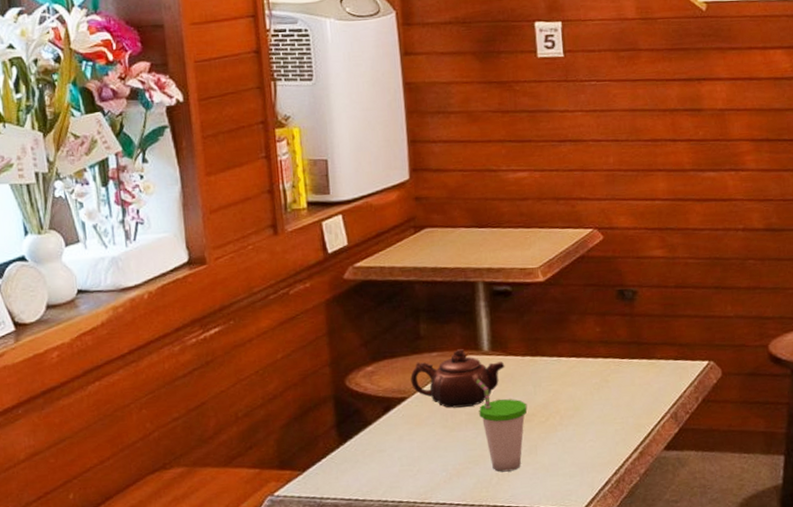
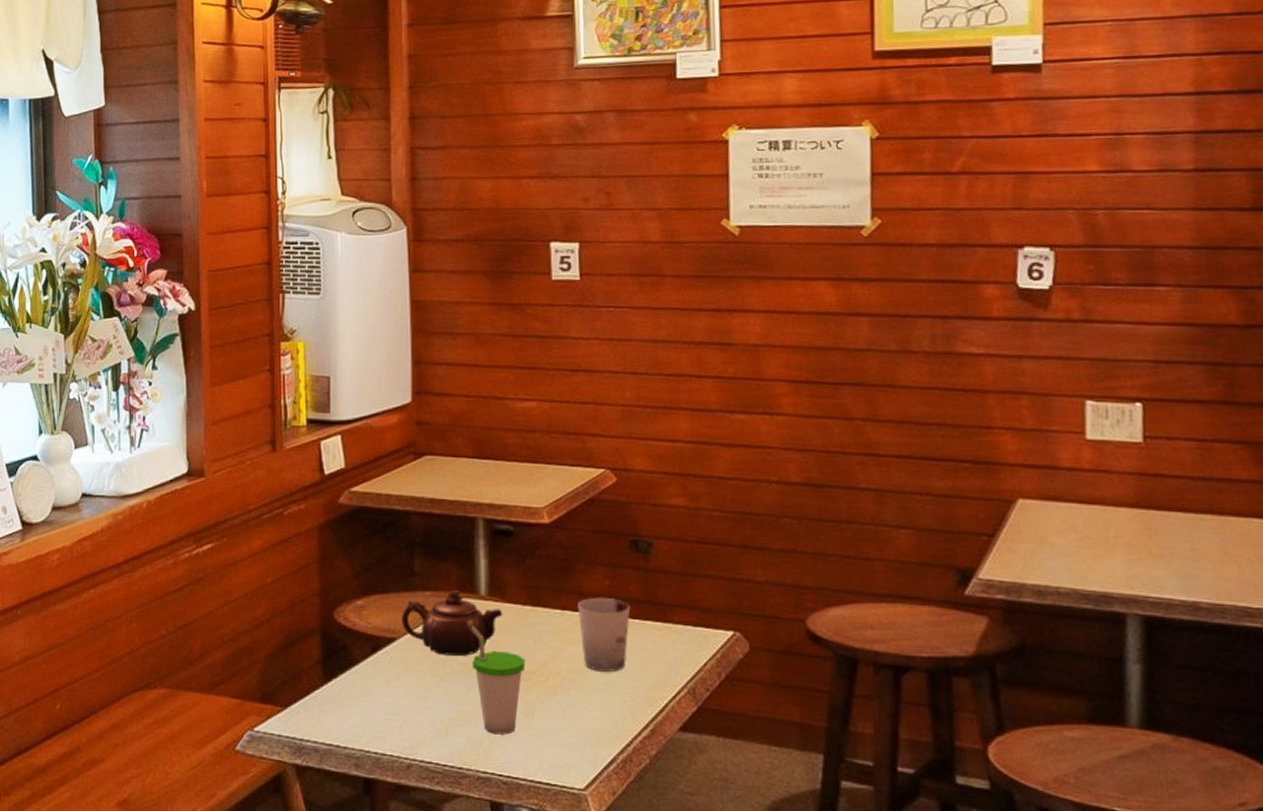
cup: none [571,342,619,407] -> present [577,597,631,672]

